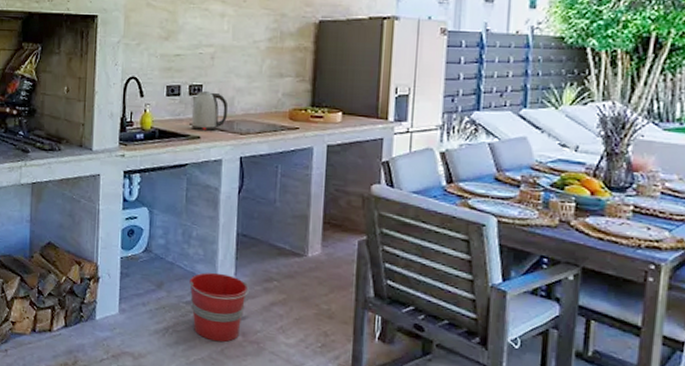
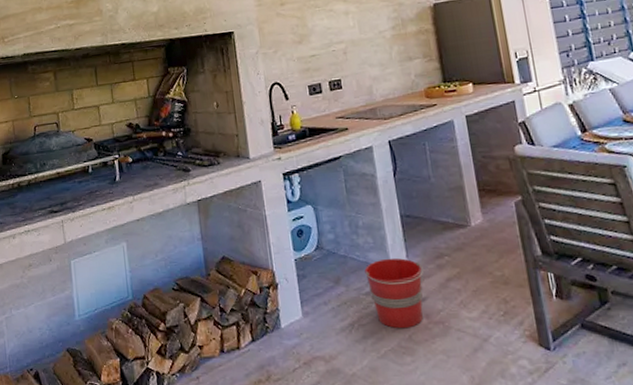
kettle: present [191,90,229,132] -> none [333,84,370,123]

